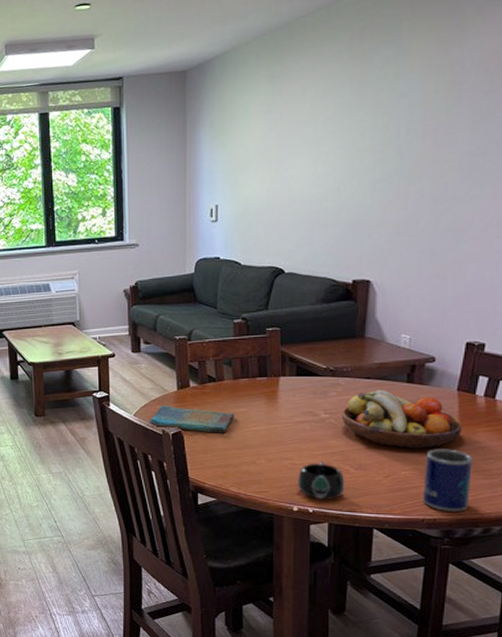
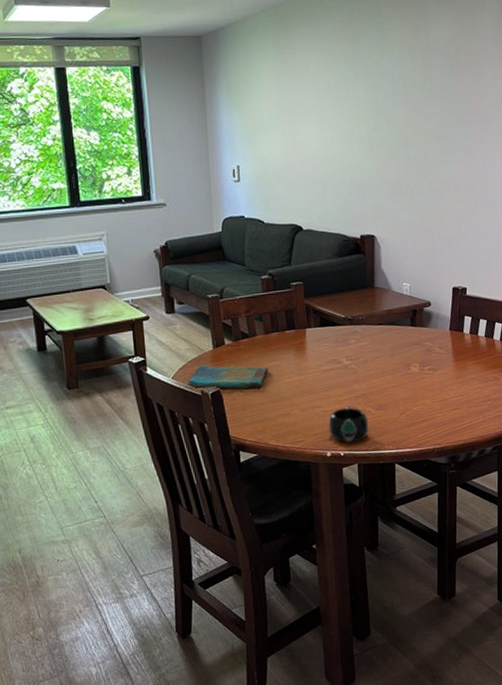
fruit bowl: present [341,390,463,449] -> none [361,334,456,386]
mug: present [423,449,472,512] -> none [430,382,467,439]

